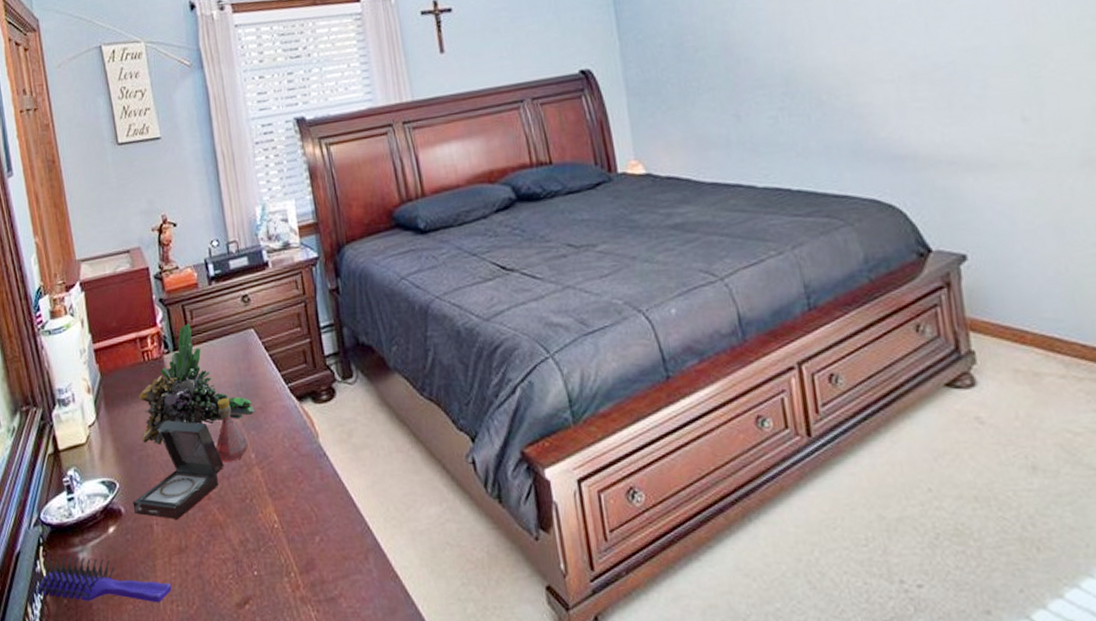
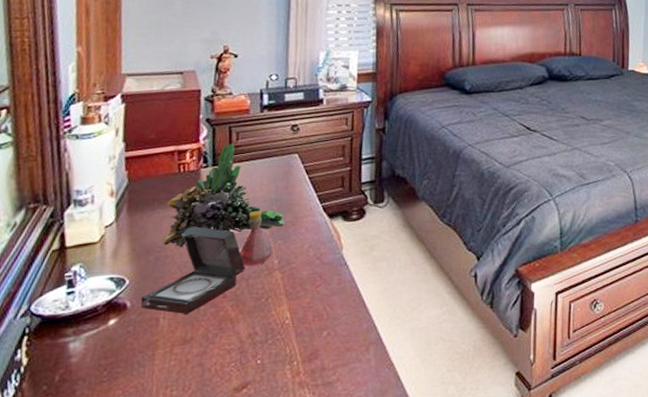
hairbrush: present [34,555,172,603] -> none [10,344,169,389]

